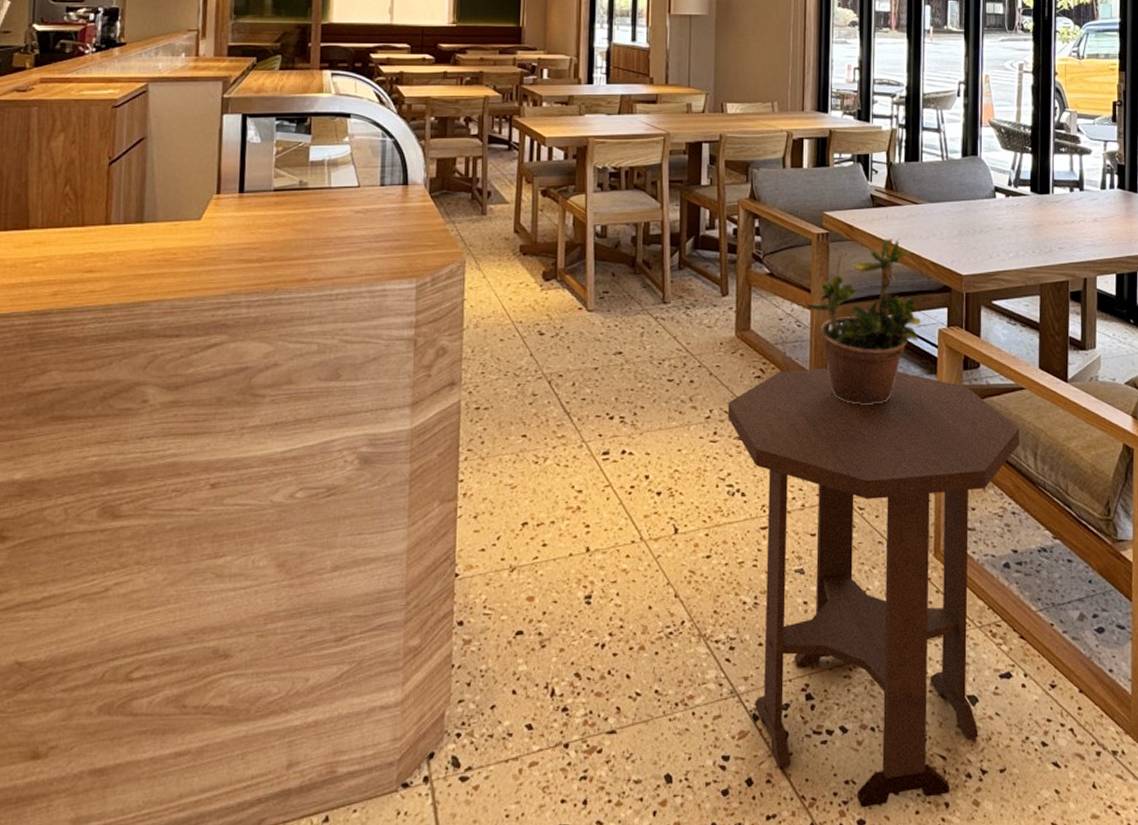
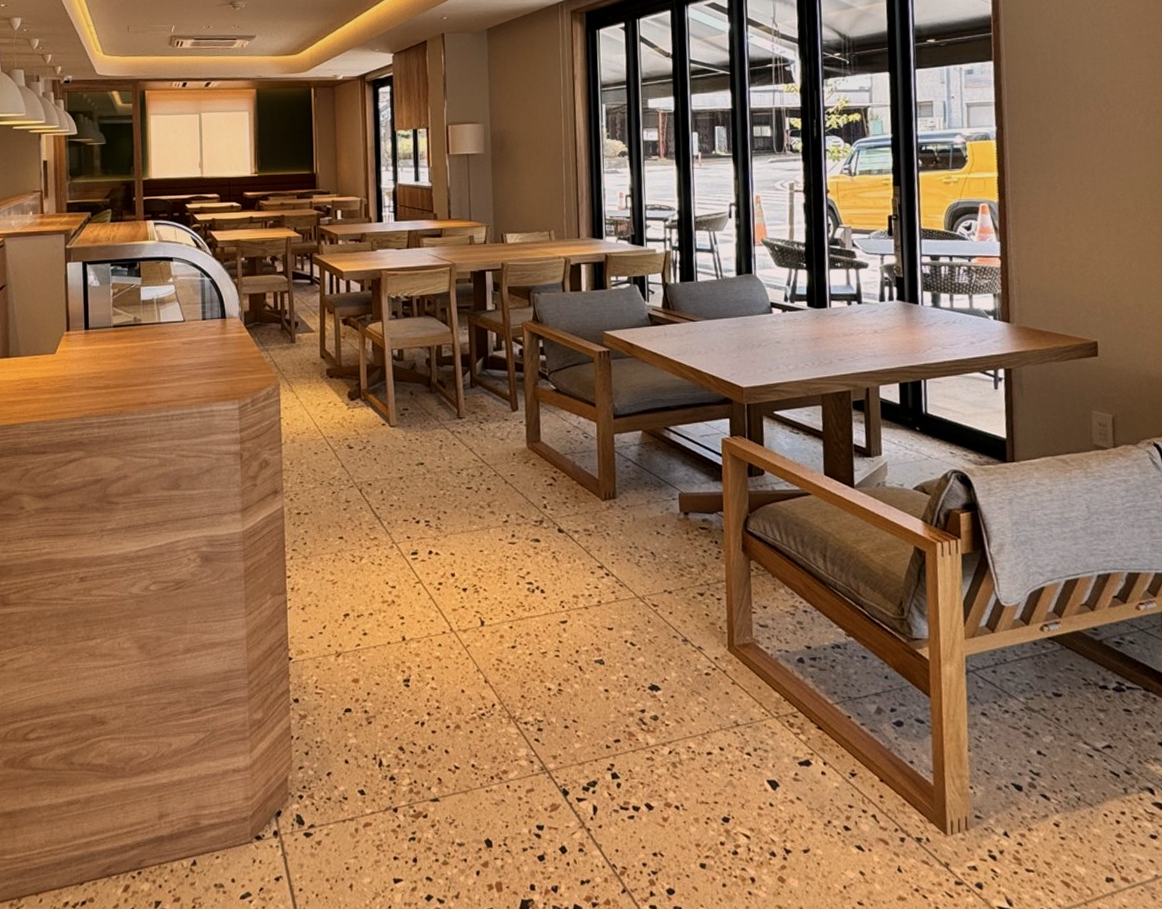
side table: present [727,367,1020,808] -> none [523,475,808,878]
potted plant: present [805,238,921,405] -> none [591,354,704,510]

